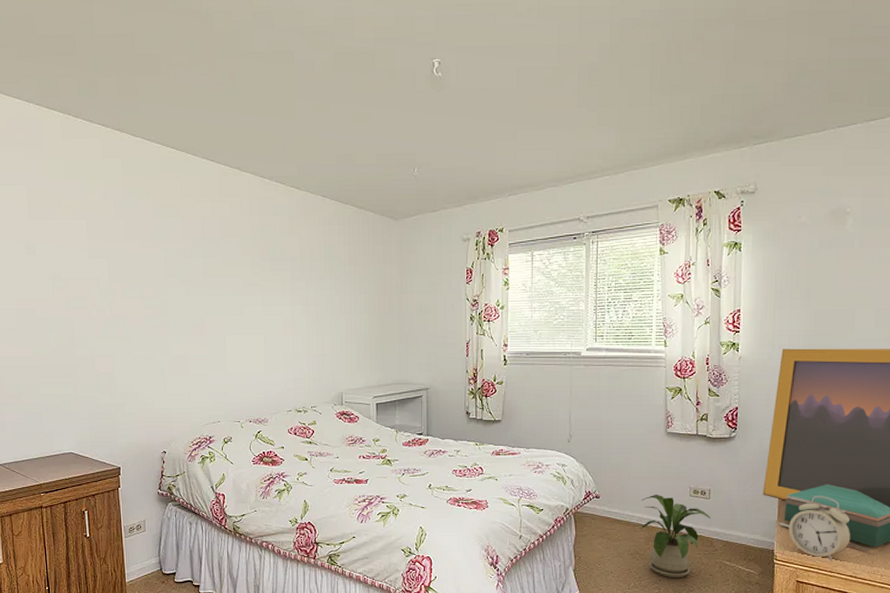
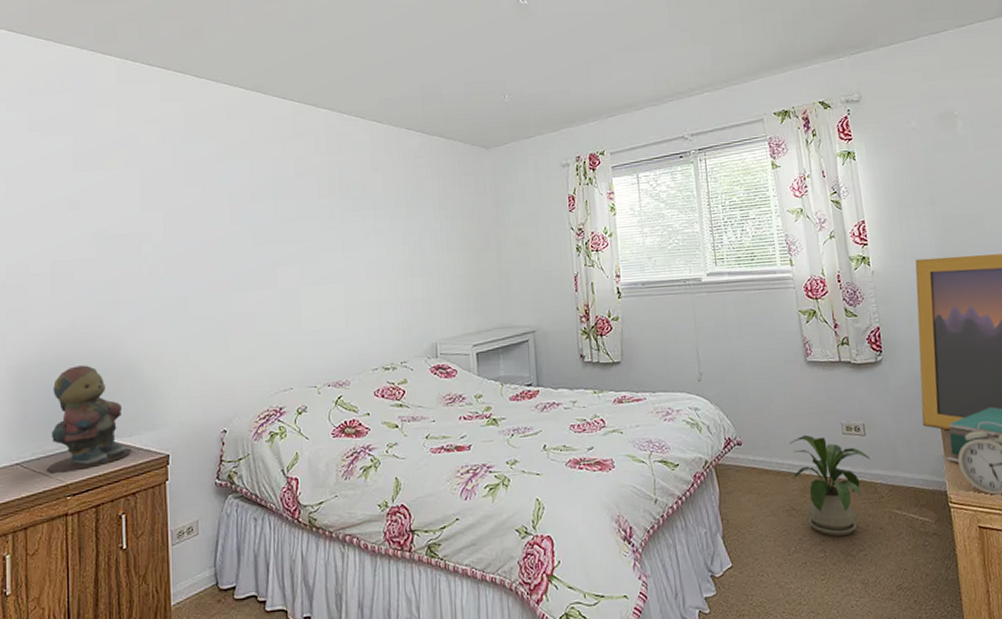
teddy bear: none [23,389,90,474] -> present [46,365,132,473]

